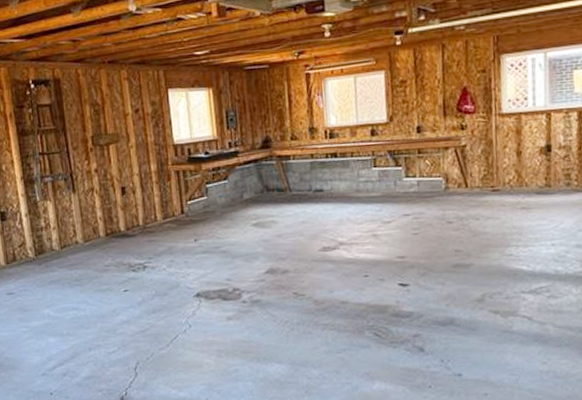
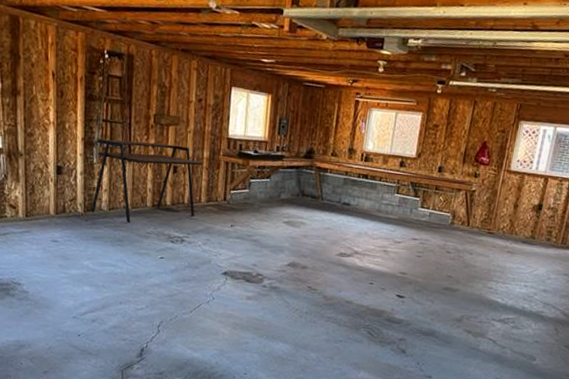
desk: none [36,164,153,259] -> present [90,138,204,223]

